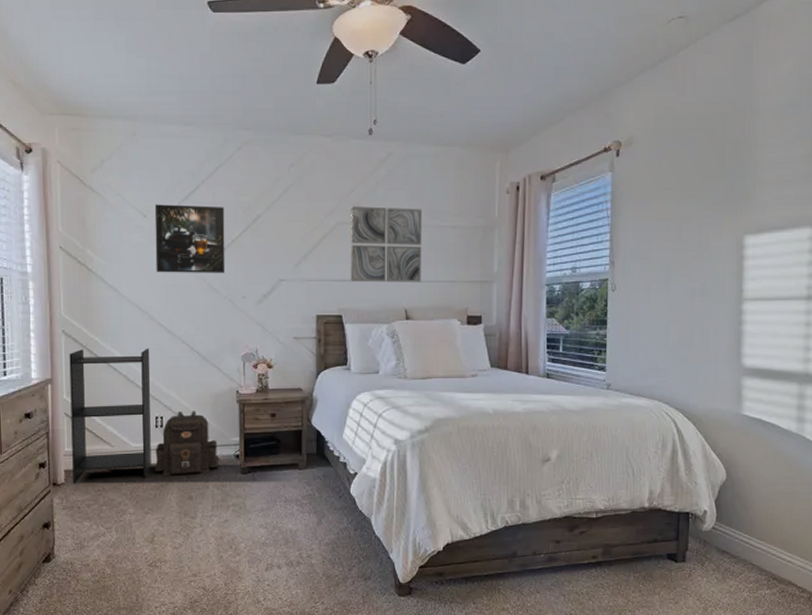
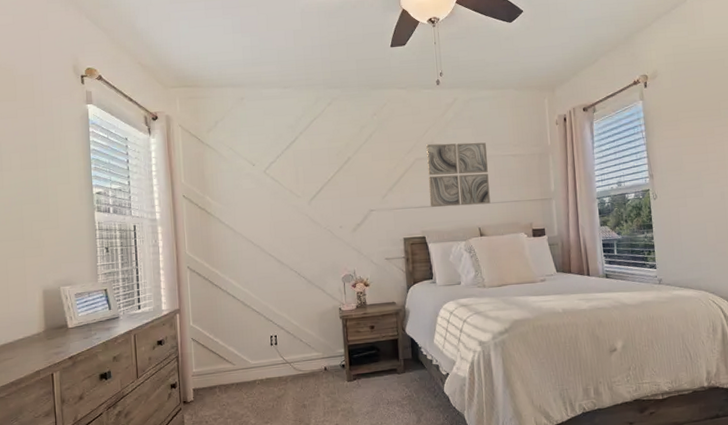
bookshelf: present [69,348,151,484] -> none [194,276,269,401]
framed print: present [154,204,226,273] -> none [261,152,324,212]
backpack: present [154,410,219,476] -> none [271,328,327,388]

